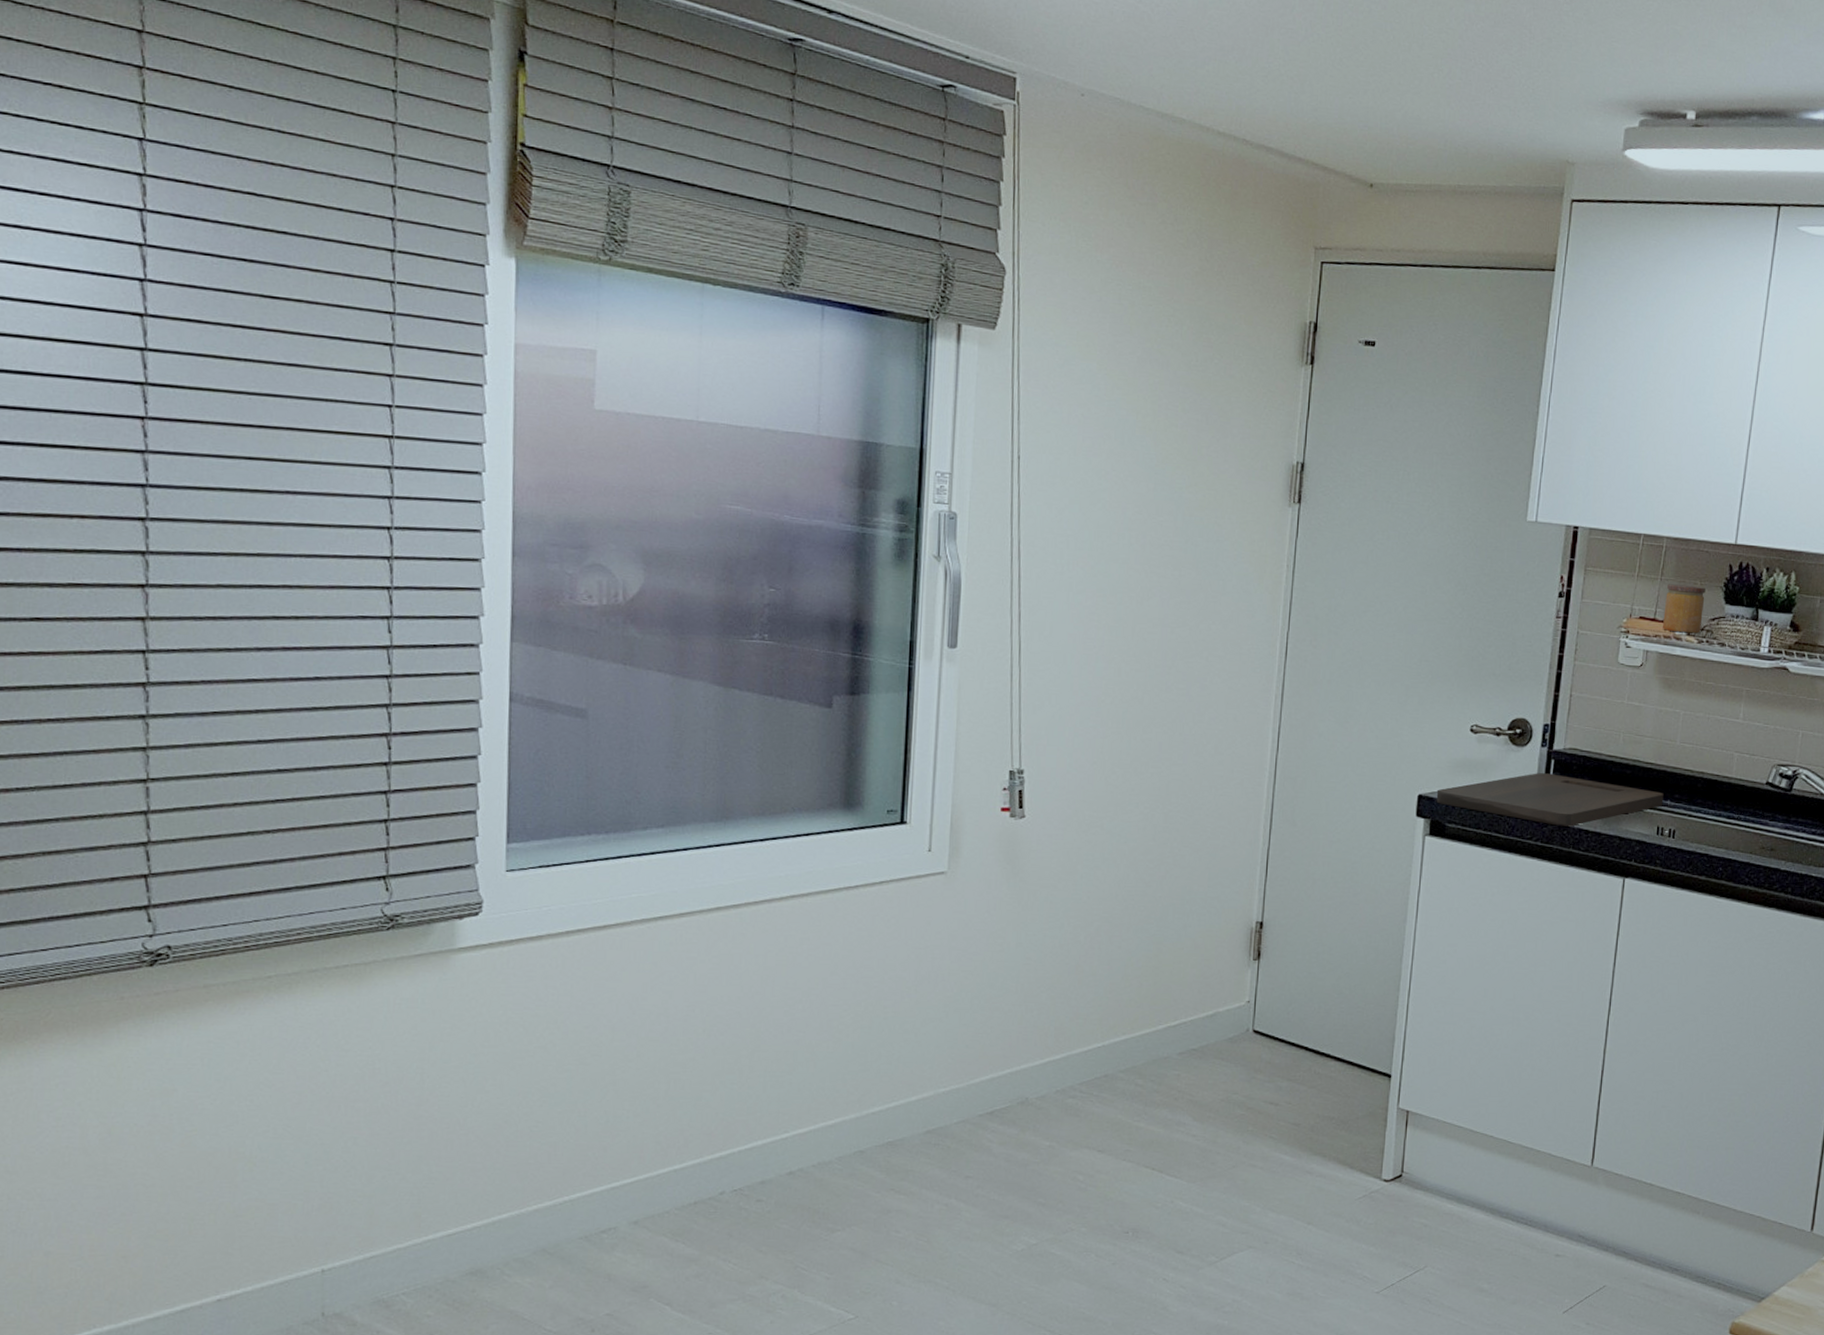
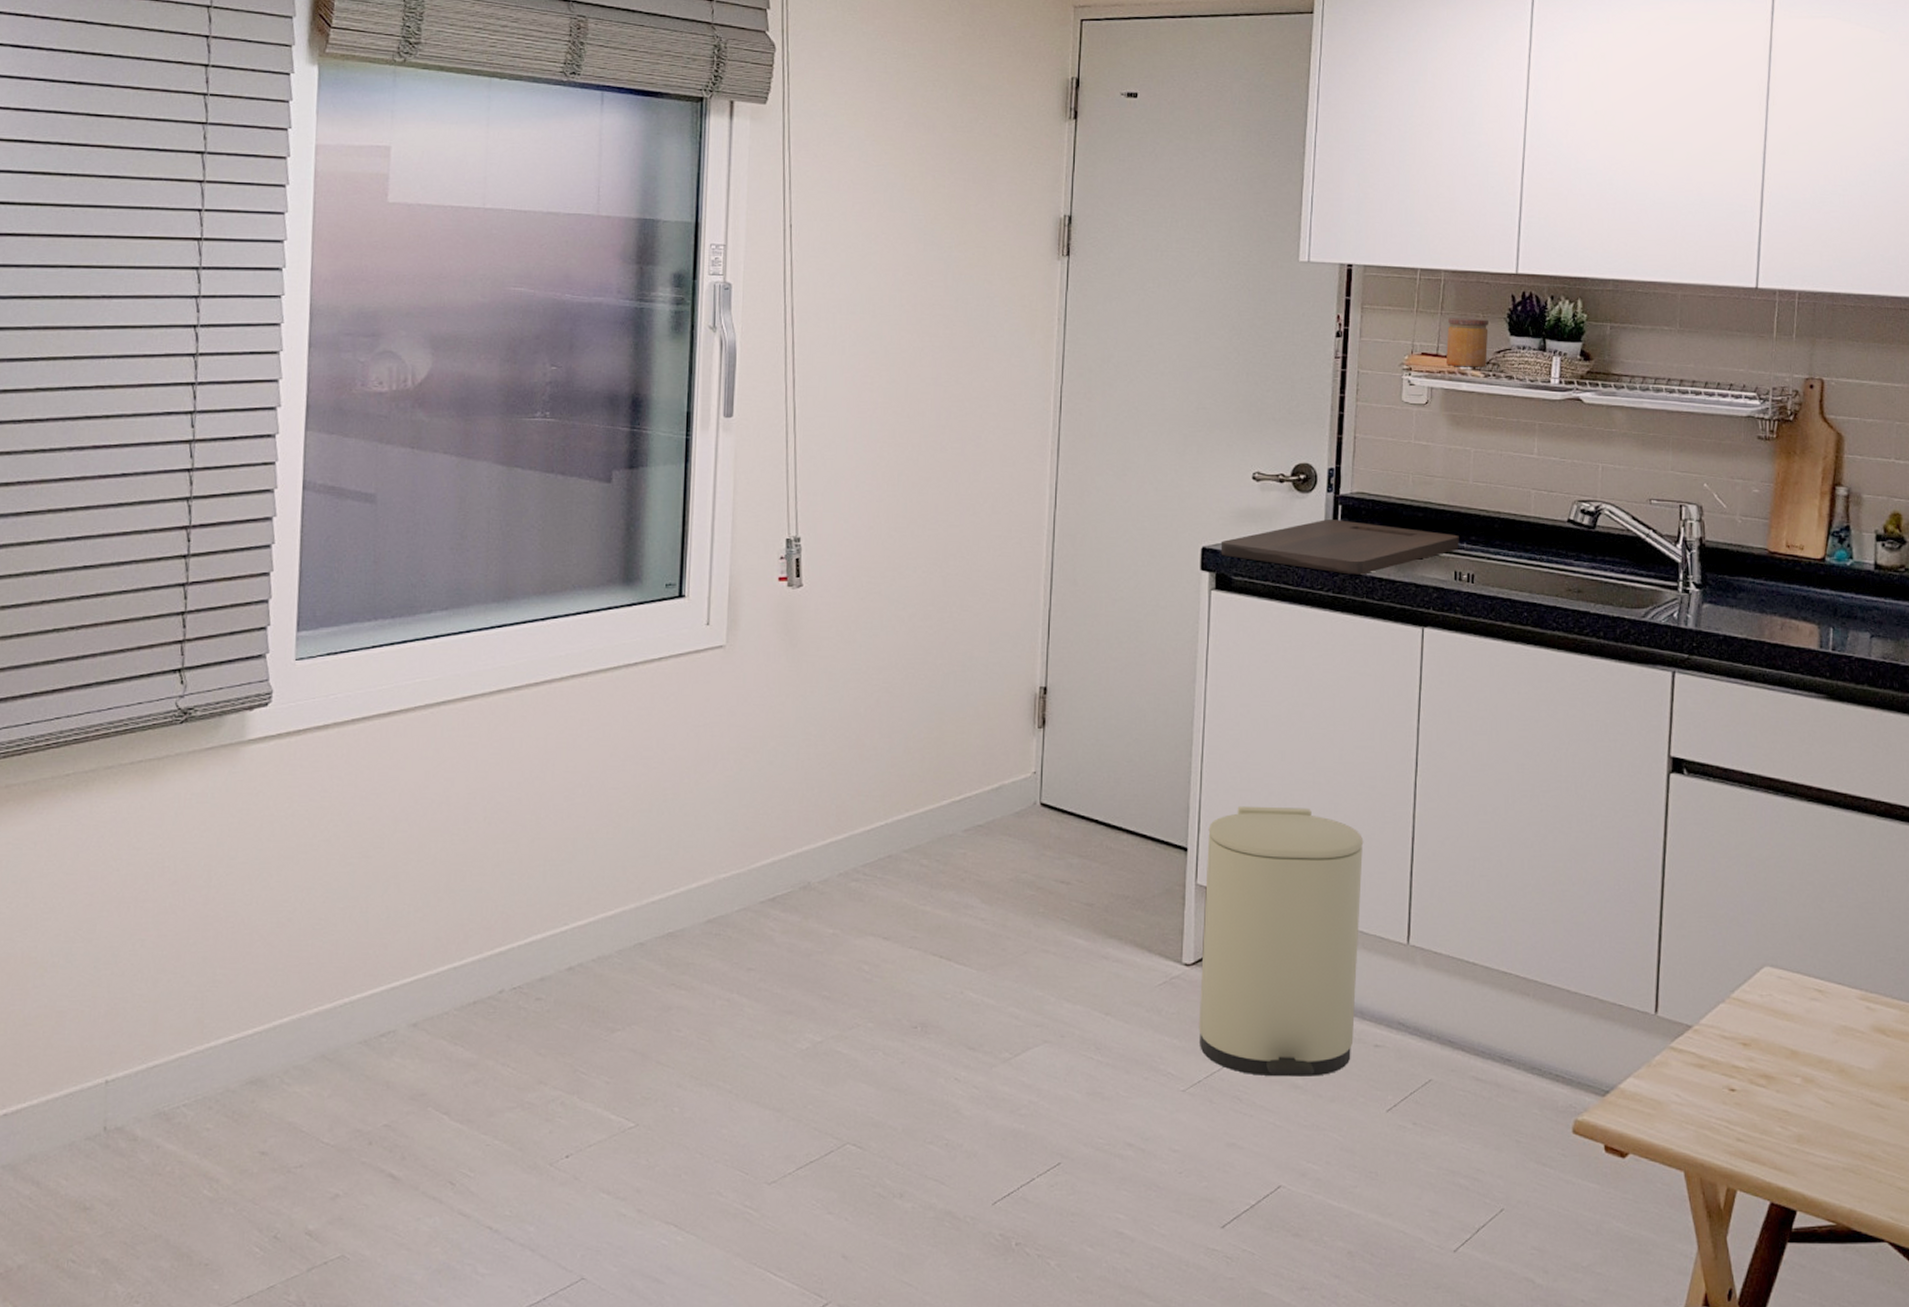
pedal bin: none [1394,1038,1557,1282] -> present [1198,806,1364,1077]

